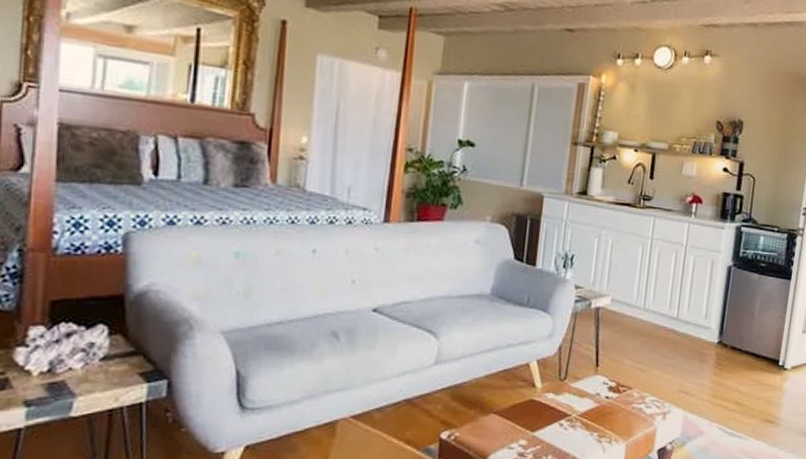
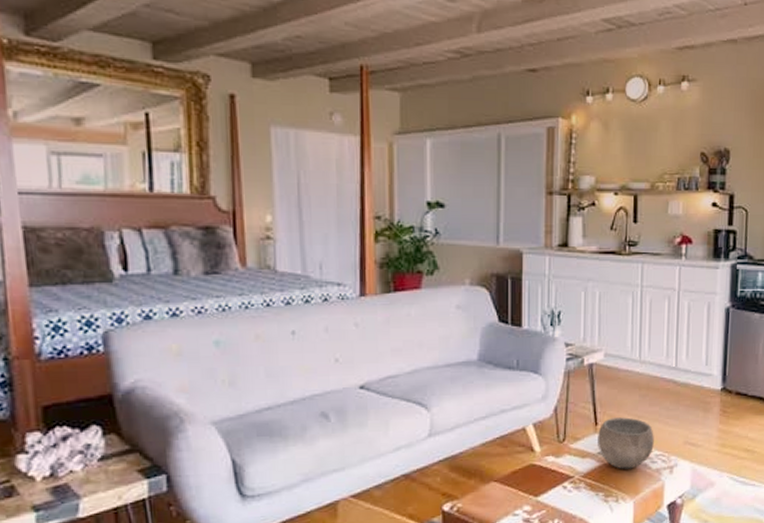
bowl: none [596,361,651,412] -> present [598,417,654,469]

